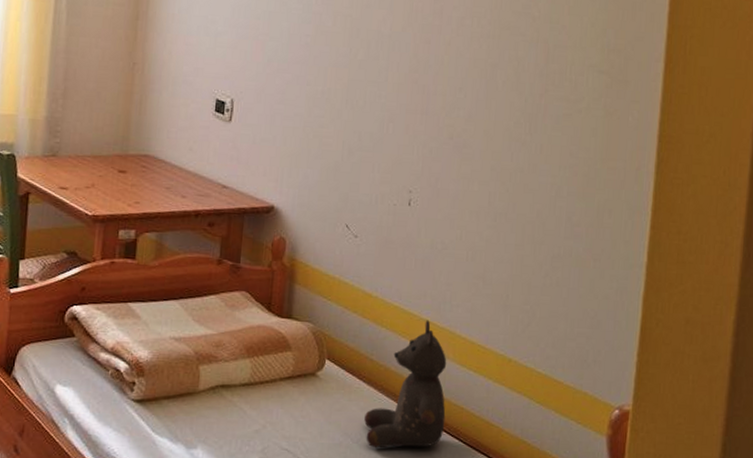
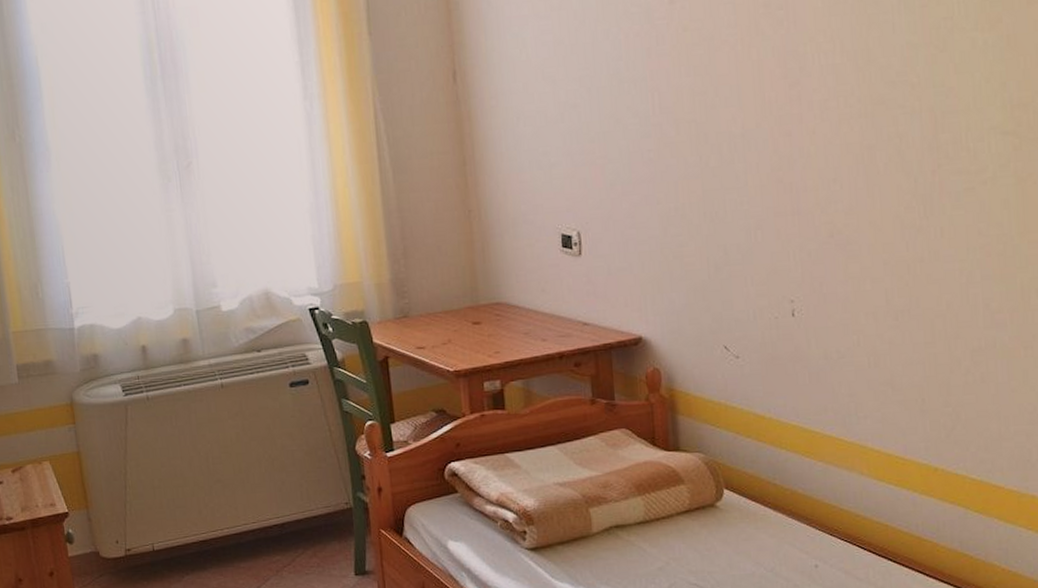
stuffed bear: present [364,320,447,449] -> none [776,436,869,575]

